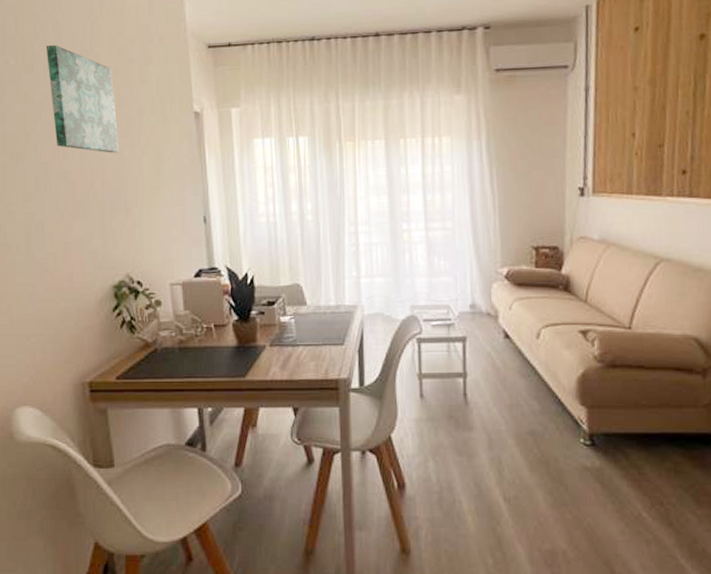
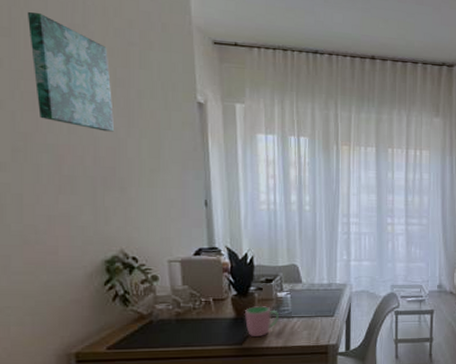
cup: none [246,331,284,368] -> present [244,305,280,336]

